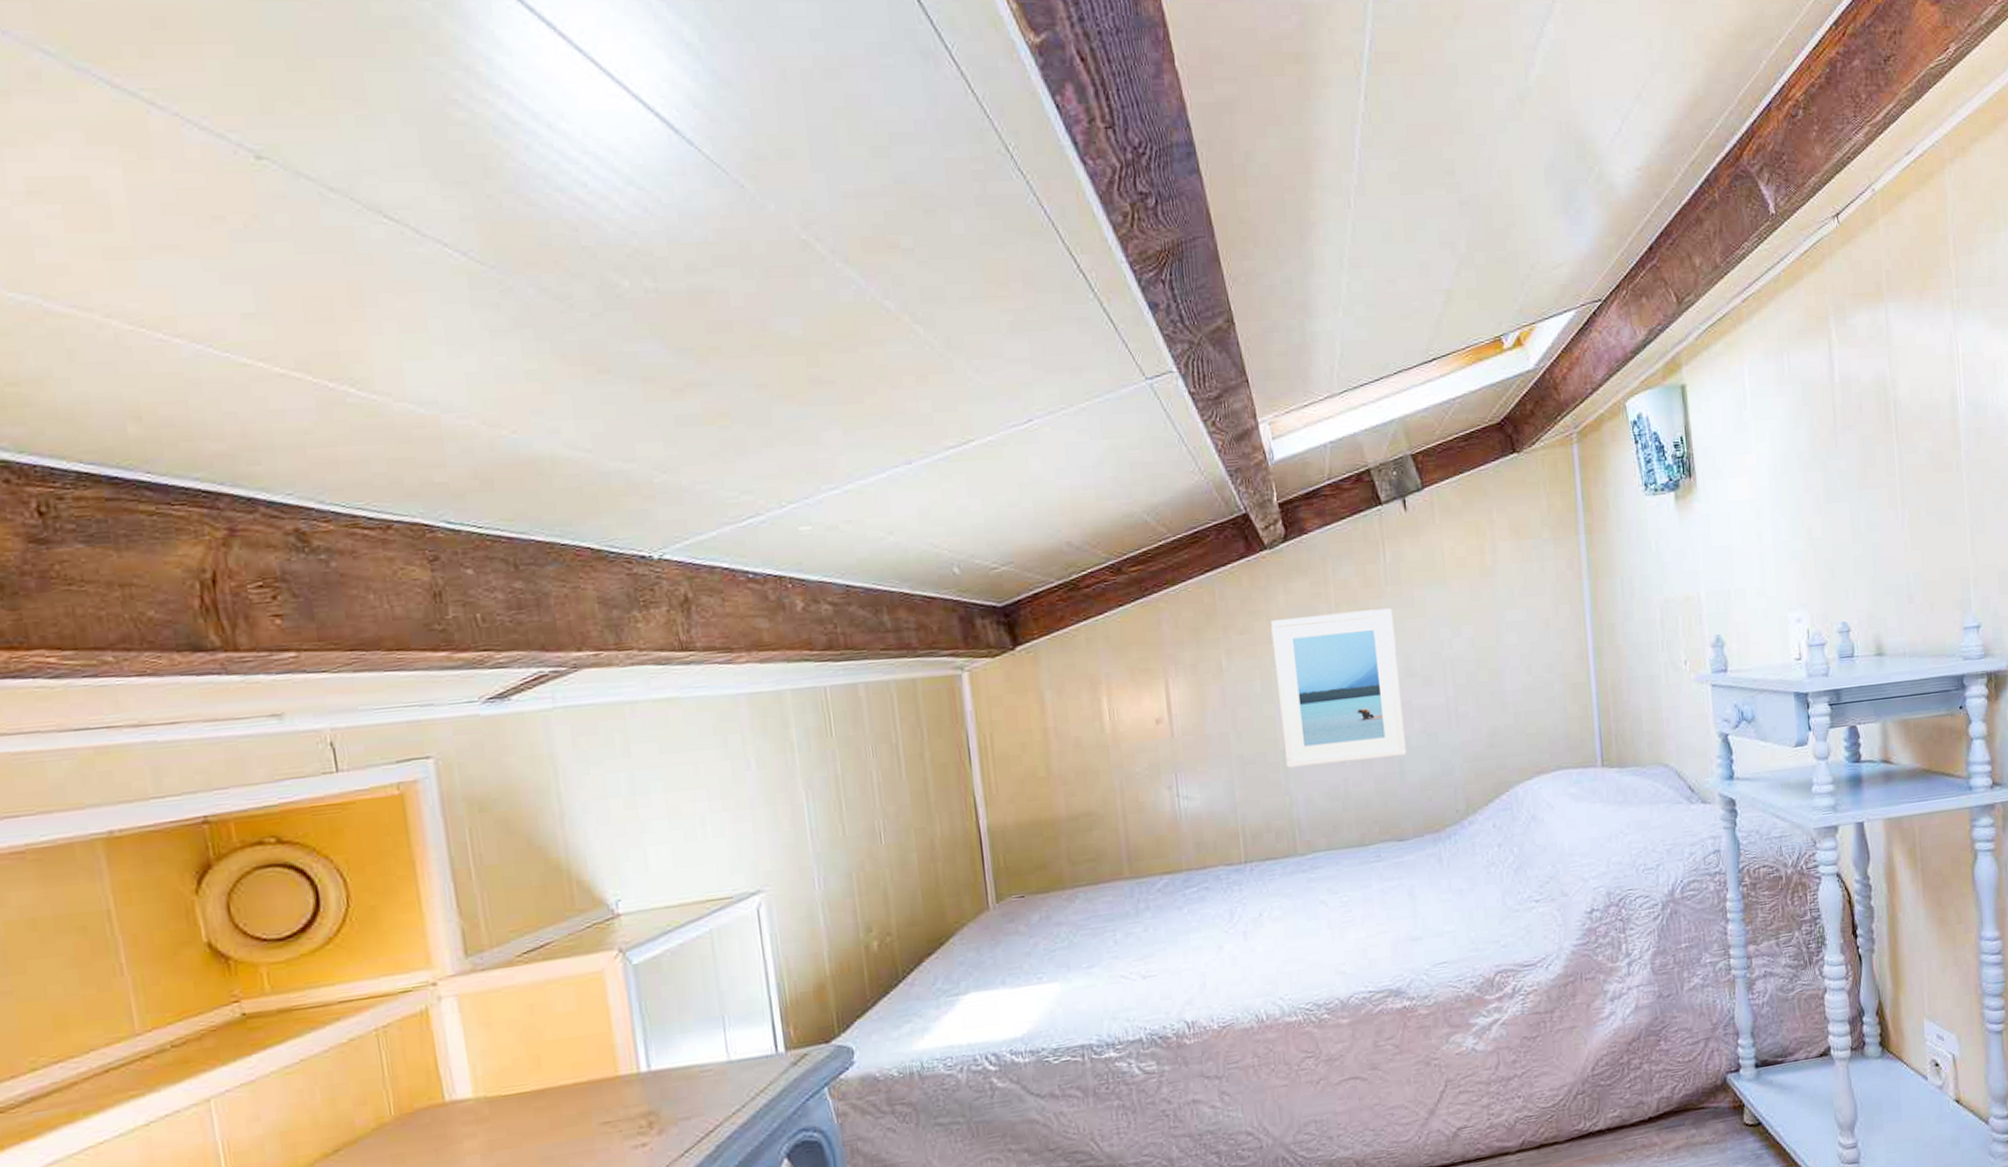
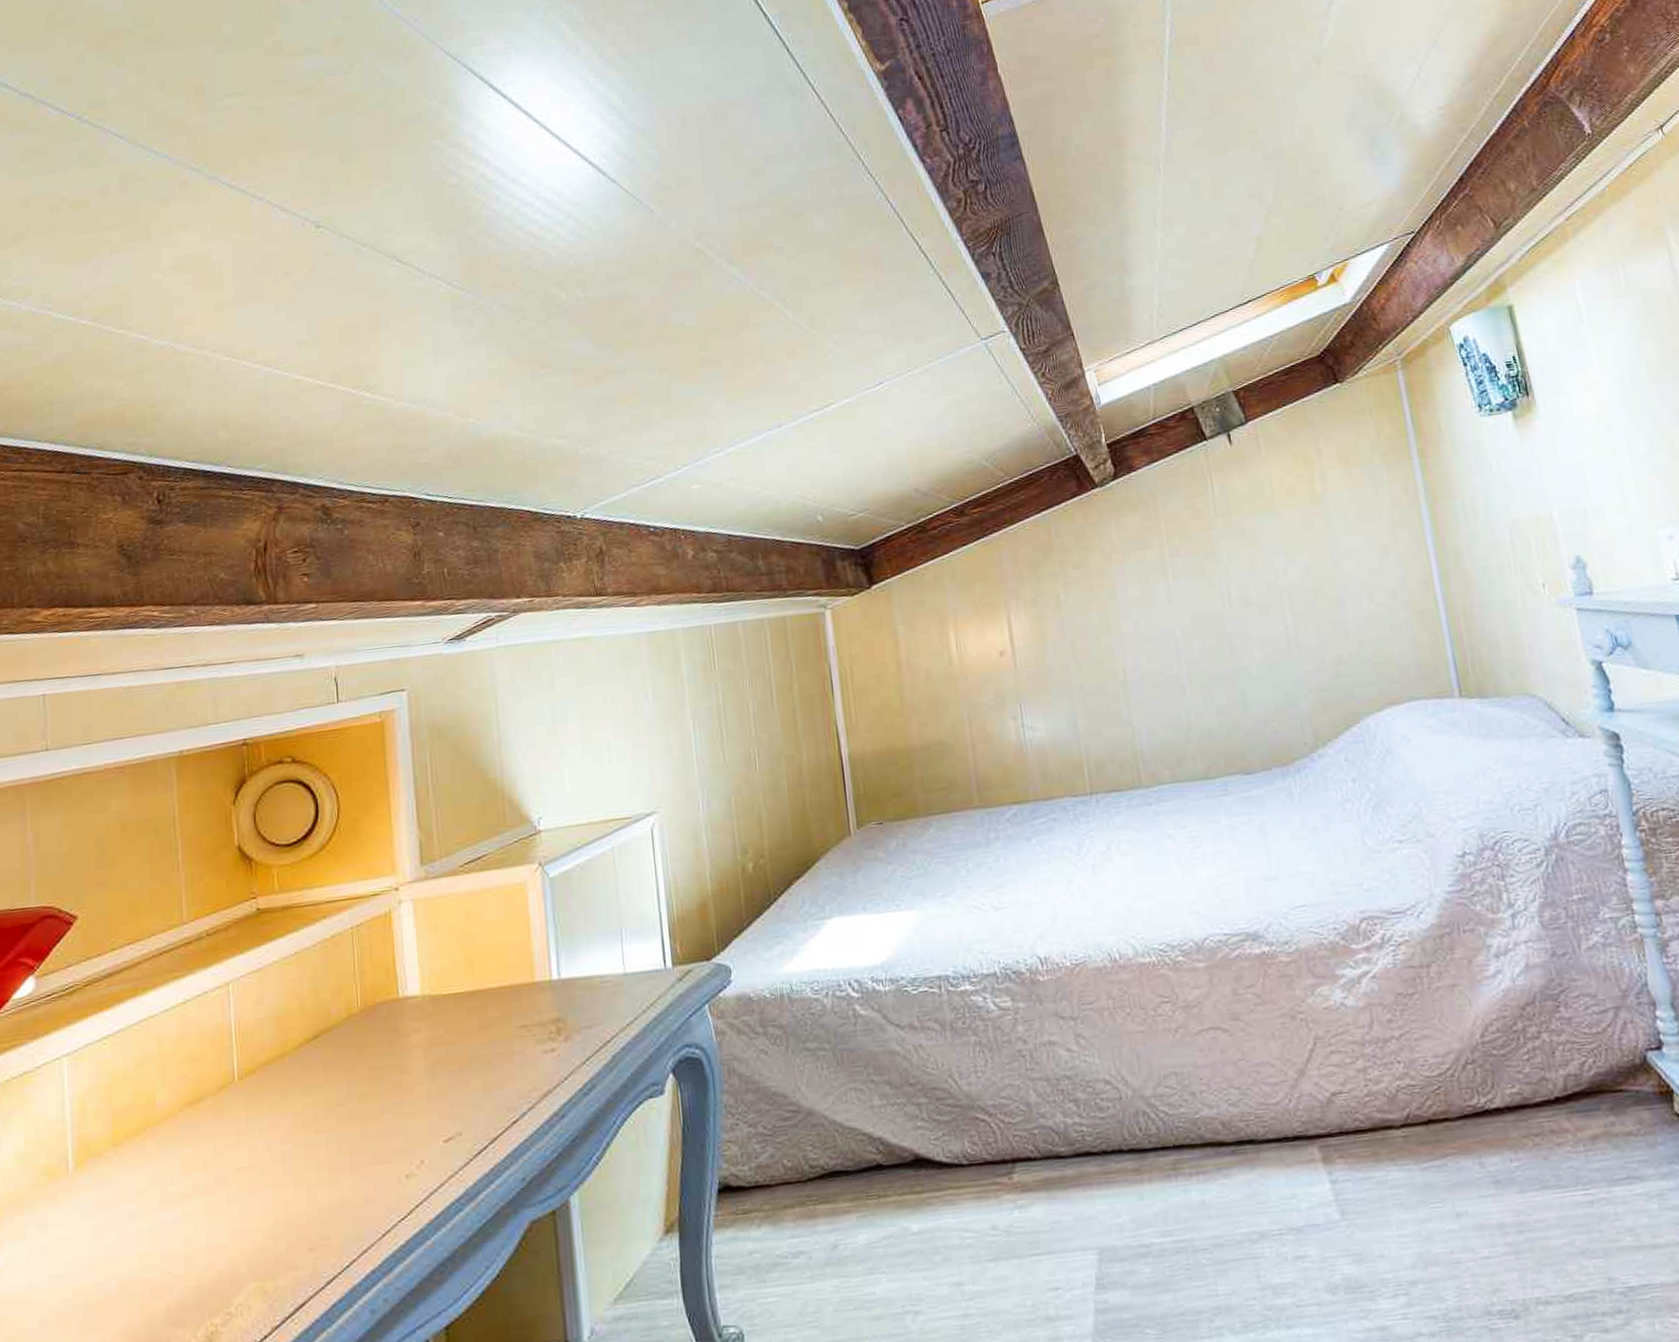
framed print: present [1270,608,1407,768] -> none [1104,539,1248,699]

